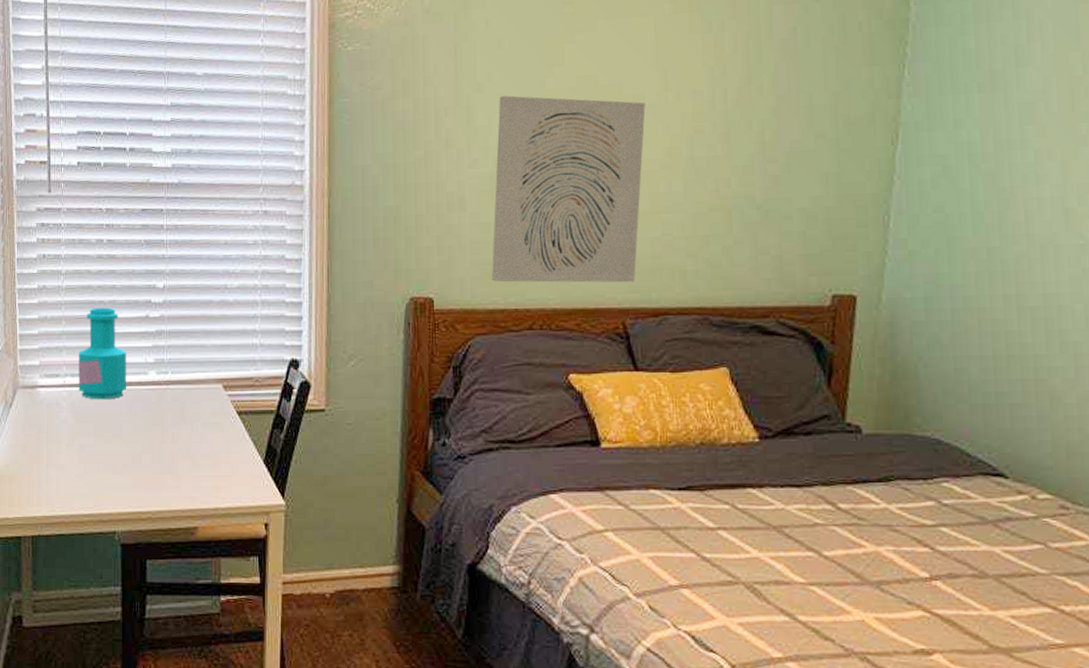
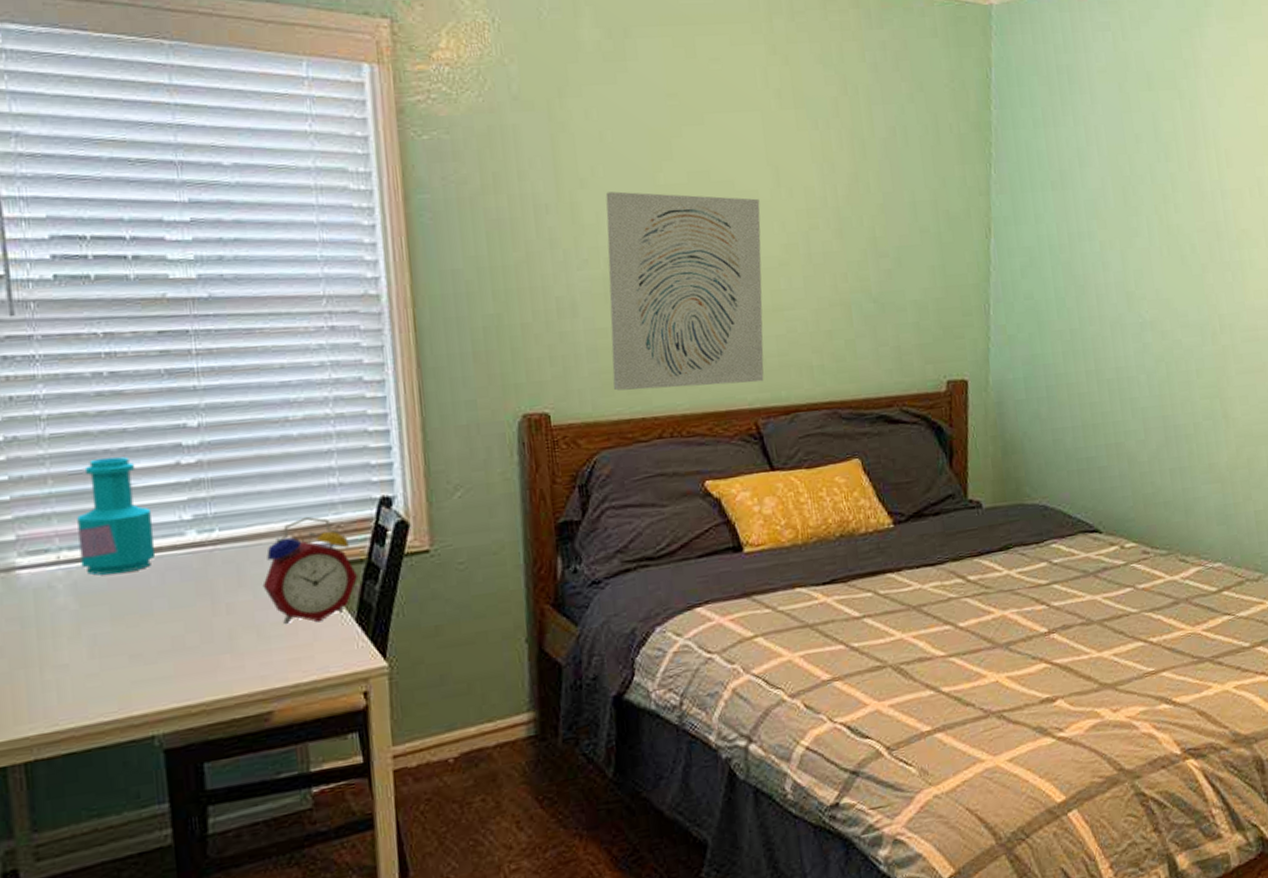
alarm clock: none [198,369,269,459] -> present [262,516,359,625]

